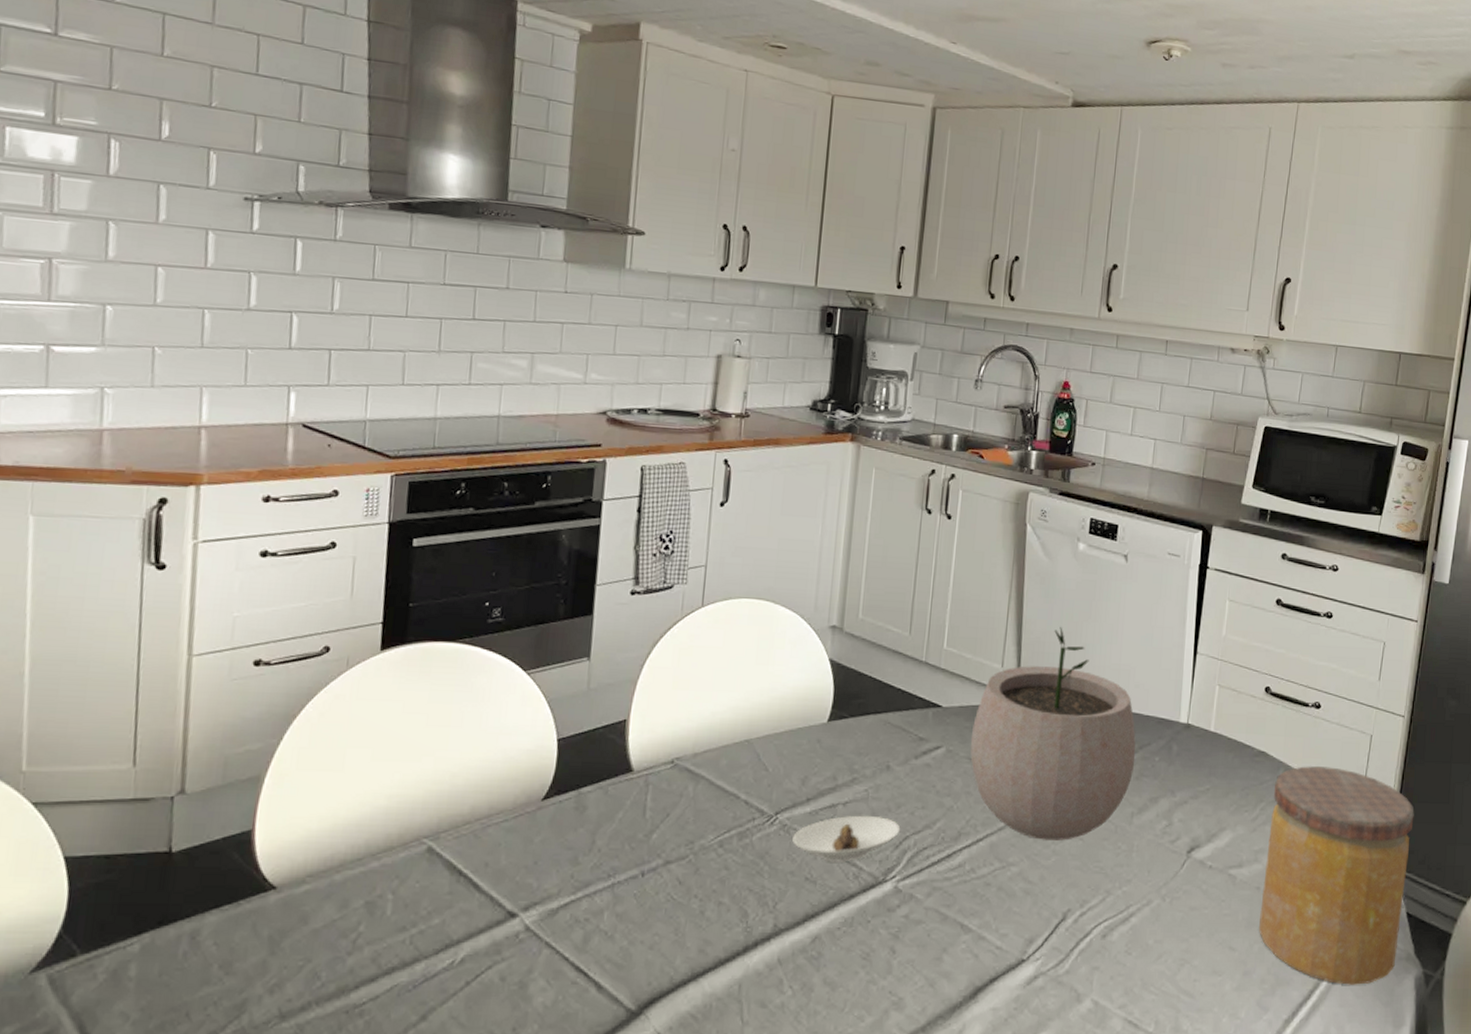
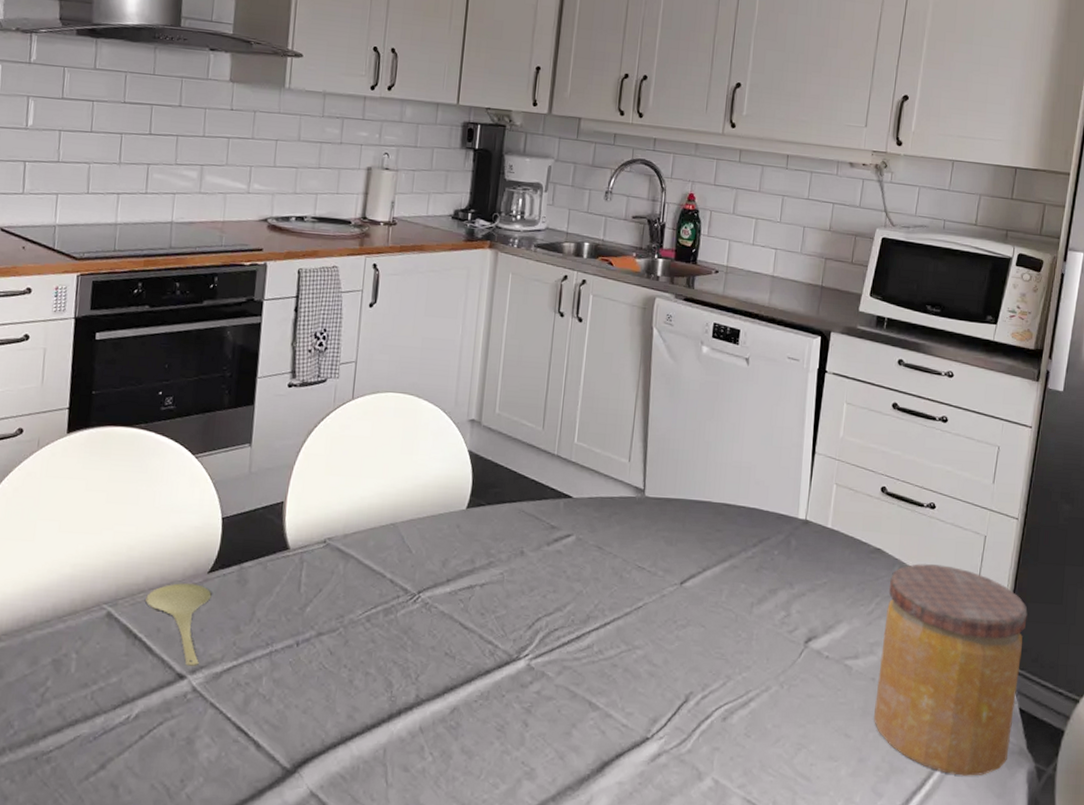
spoon: none [471,812,547,903] -> present [146,583,212,666]
saucer: present [792,815,901,862] -> none [433,596,533,640]
plant pot: present [970,627,1136,840] -> none [598,425,756,627]

